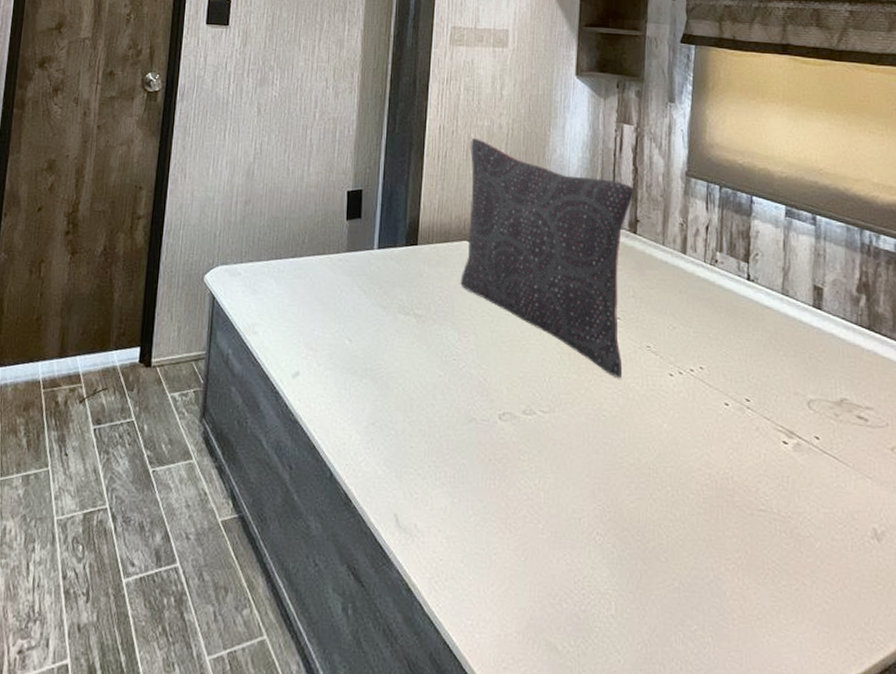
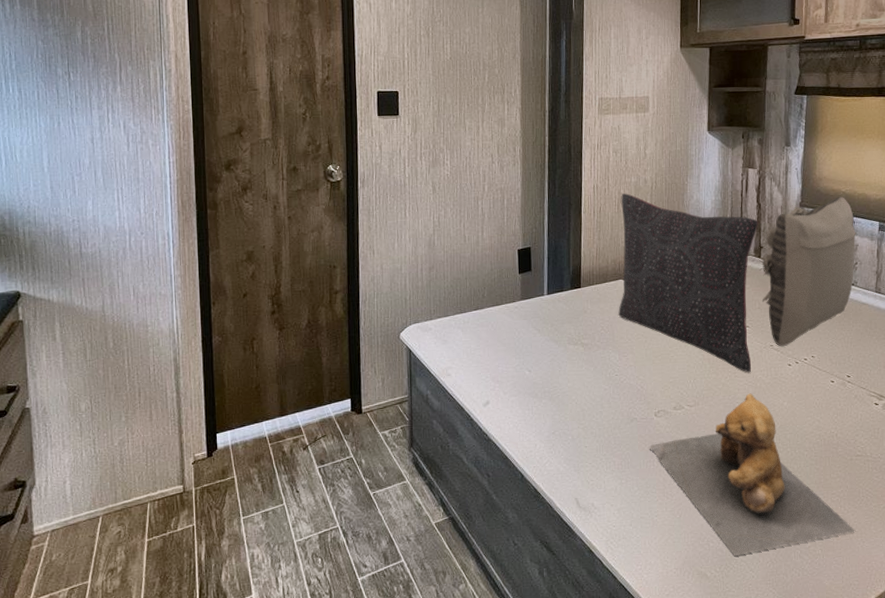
teddy bear: none [491,405,758,628] -> present [650,393,855,557]
pillow: none [634,169,757,349] -> present [759,197,856,346]

